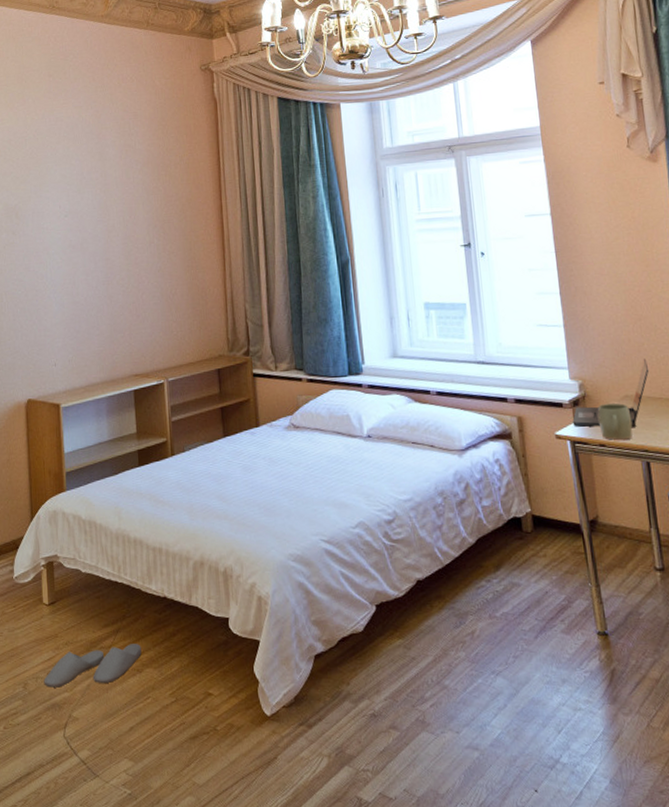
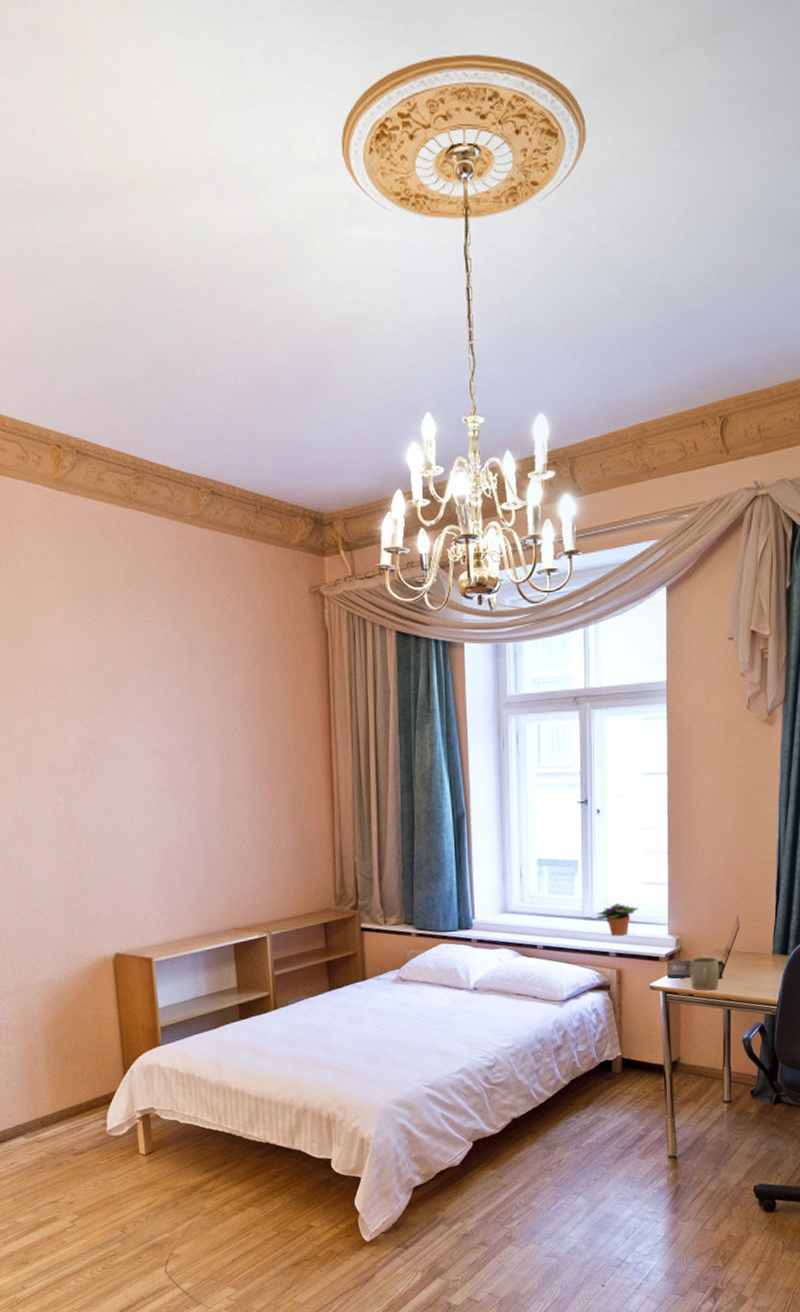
slippers: present [44,644,142,688] -> none [143,1186,244,1230]
potted flower: none [490,346,534,381] -> present [596,903,638,936]

